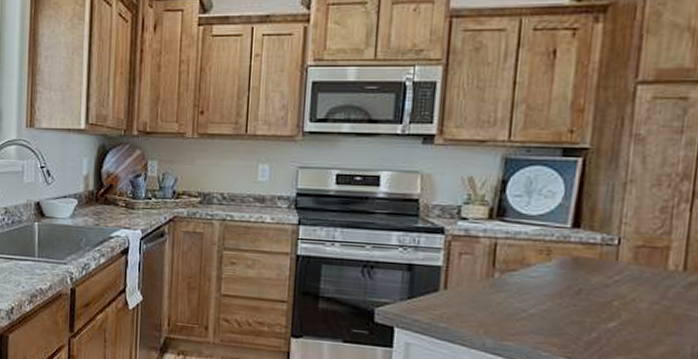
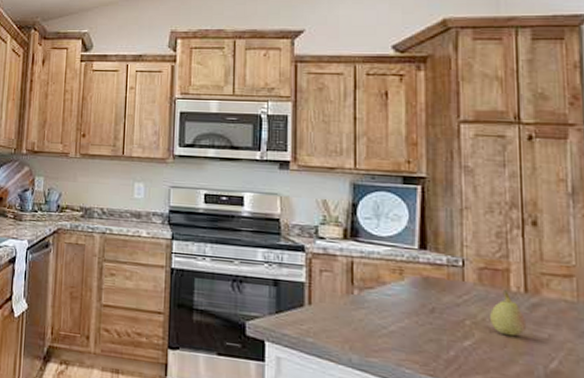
fruit: none [640,269,681,317] -> present [490,290,527,337]

